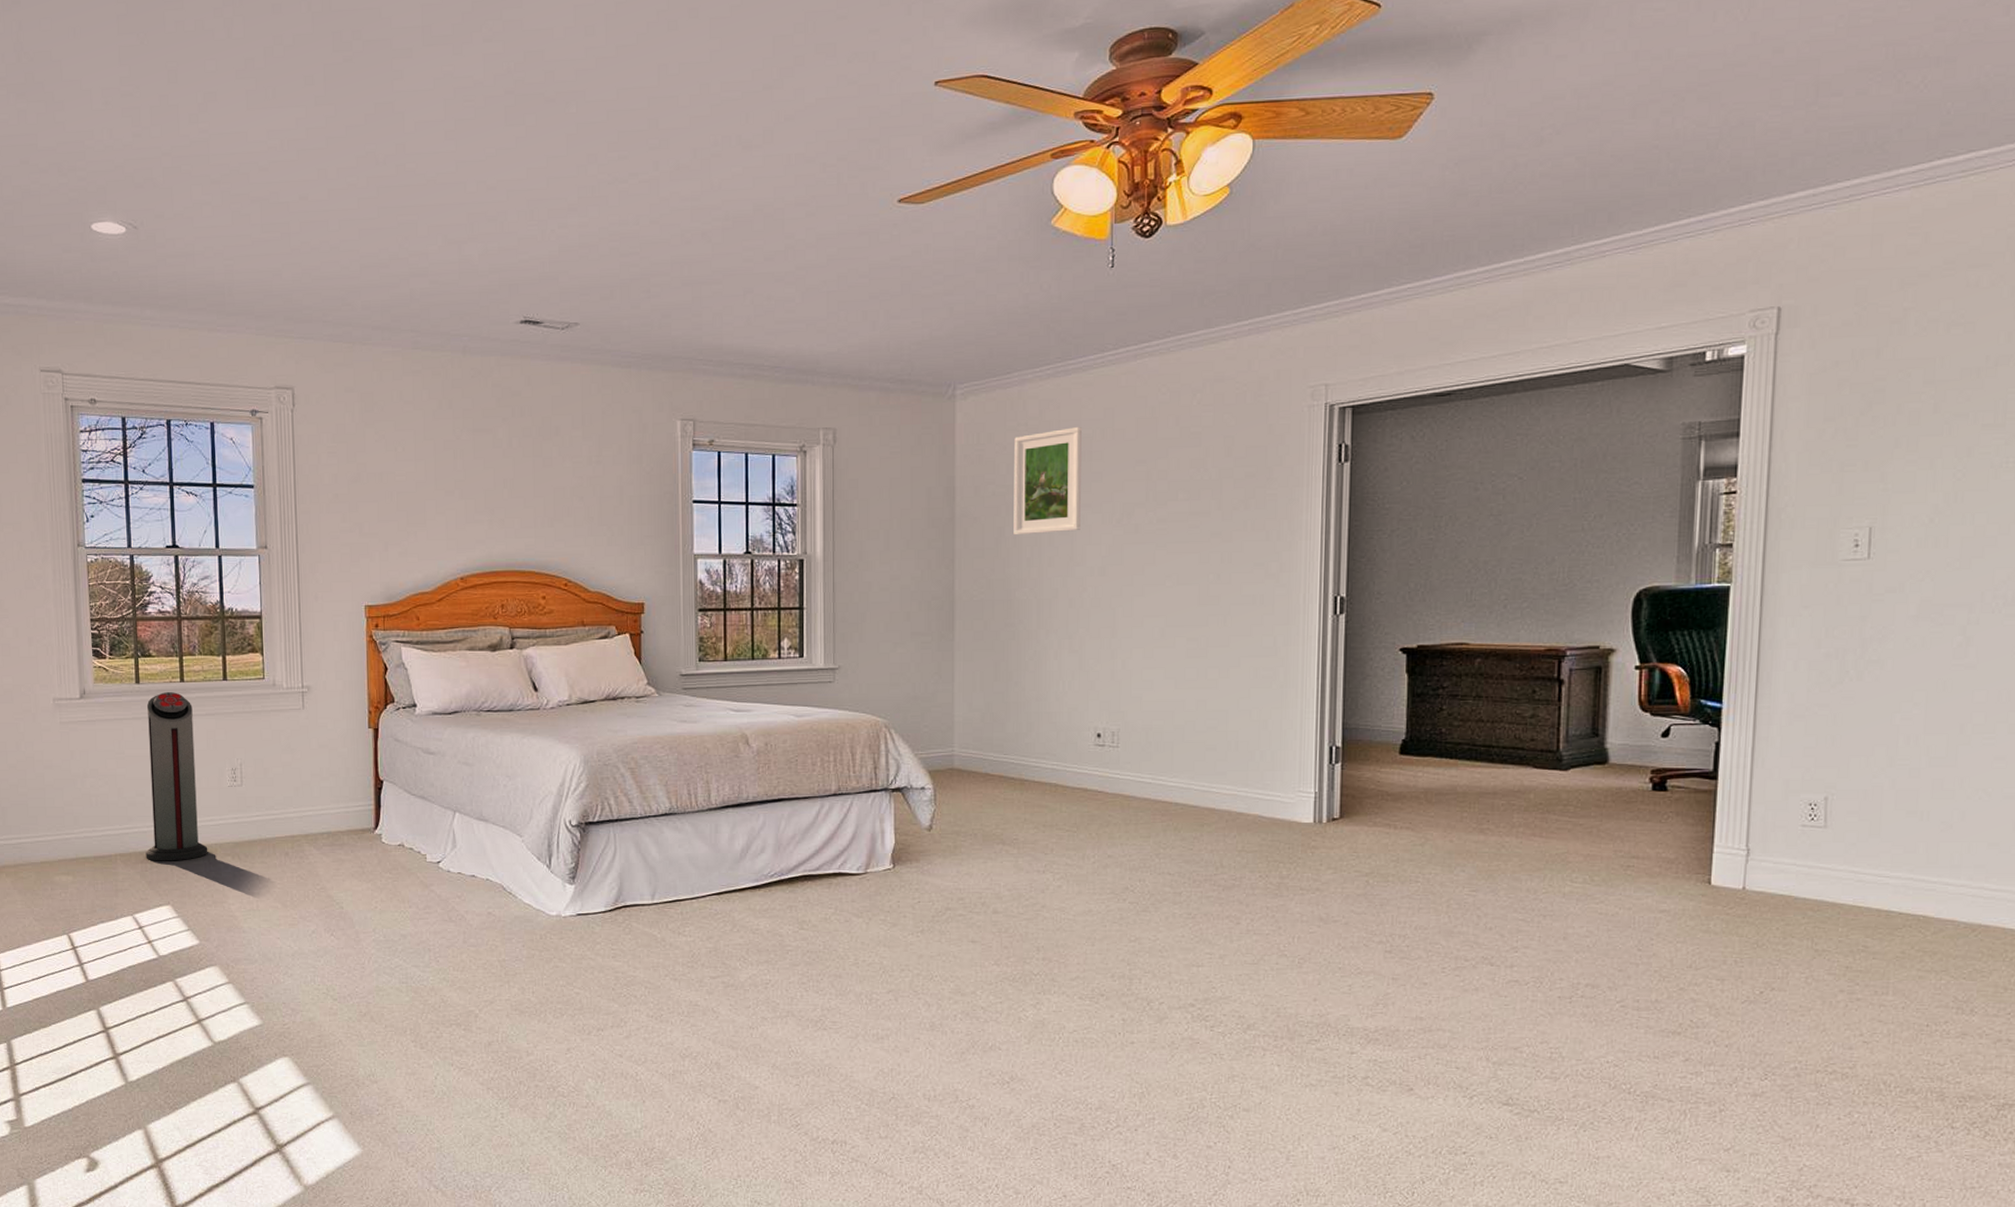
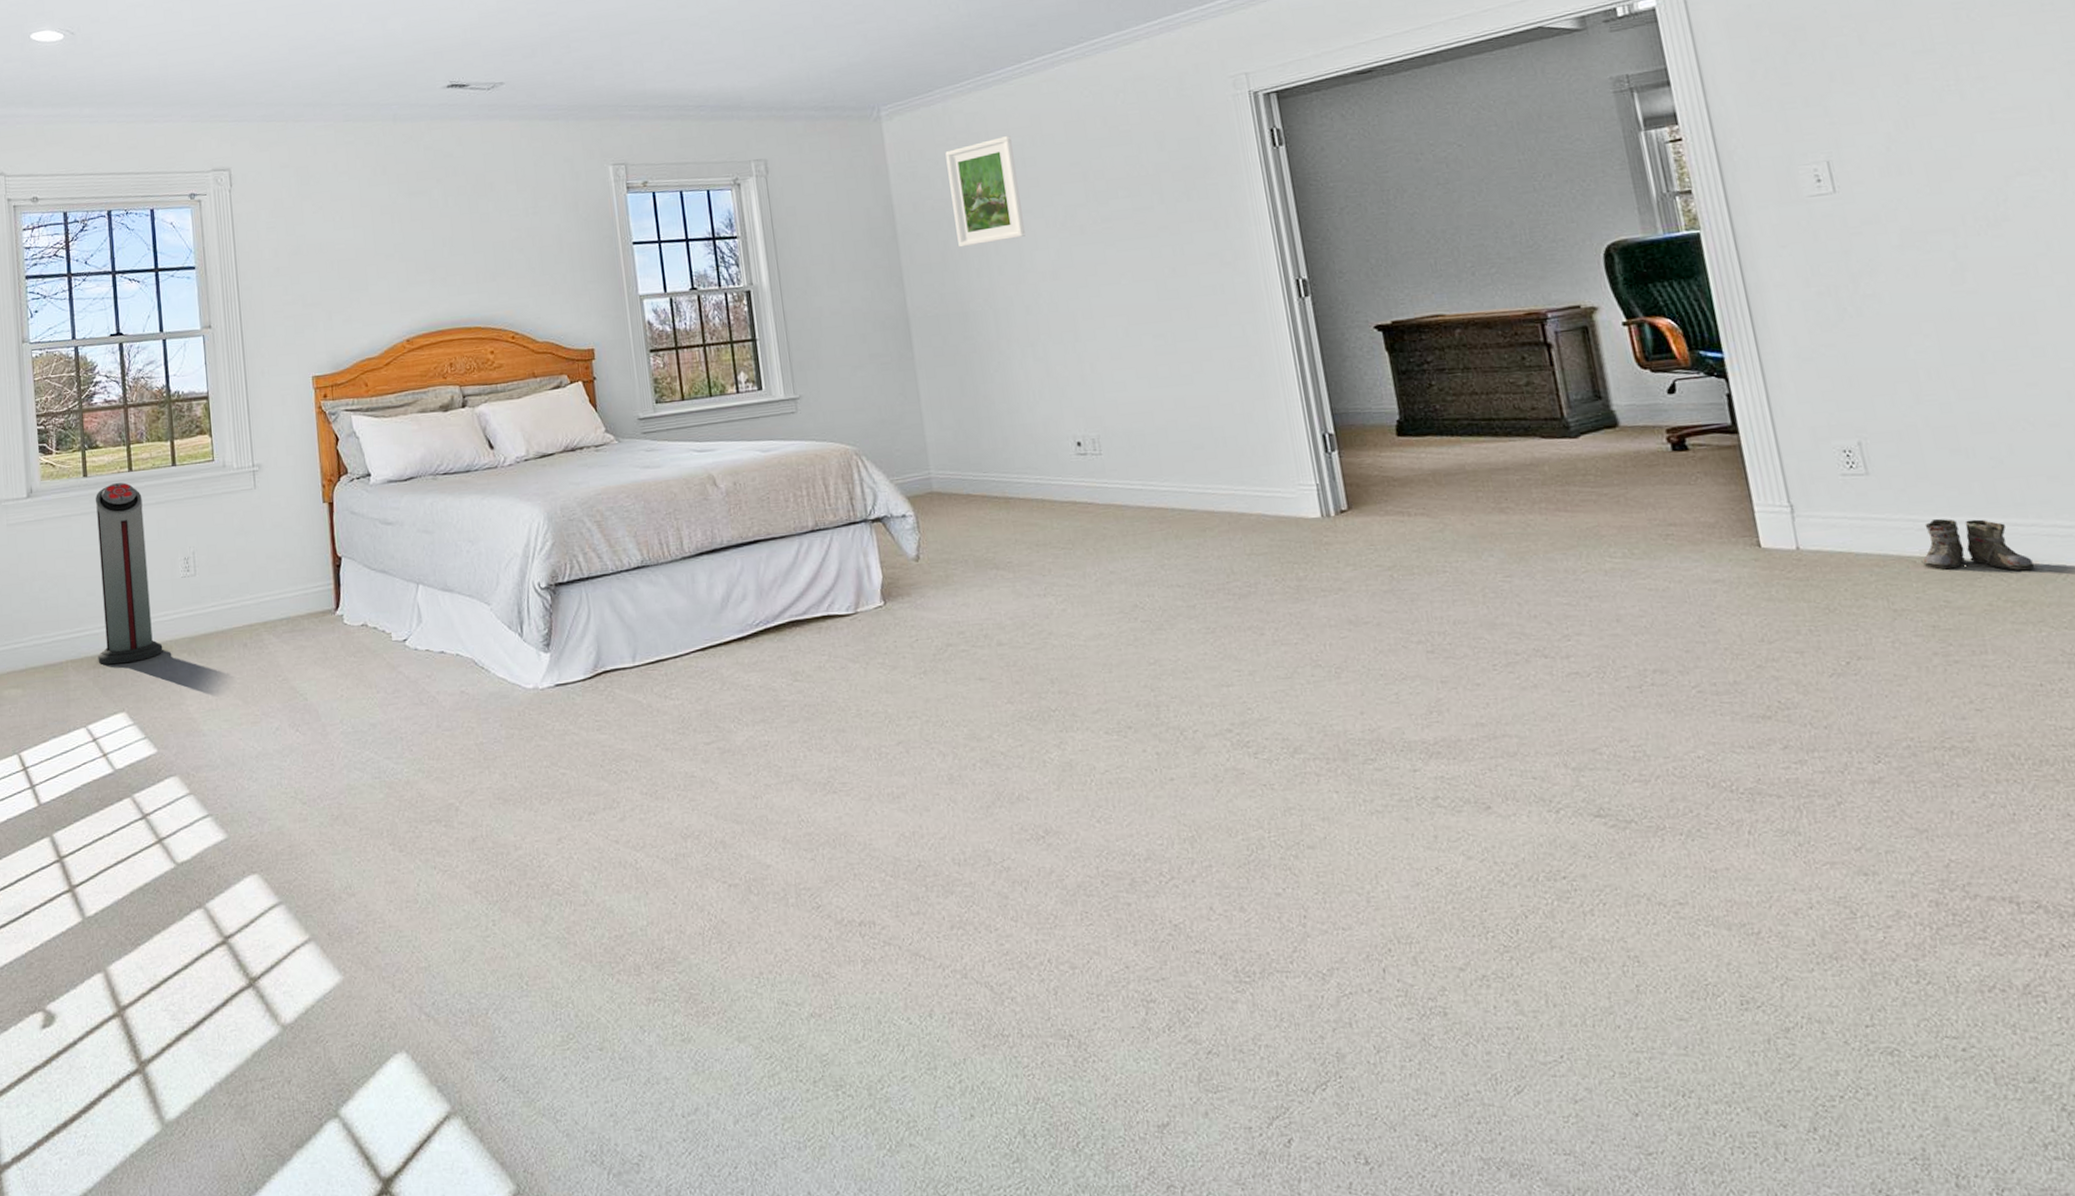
boots: none [1845,873,1953,926] -> present [1913,519,2035,571]

